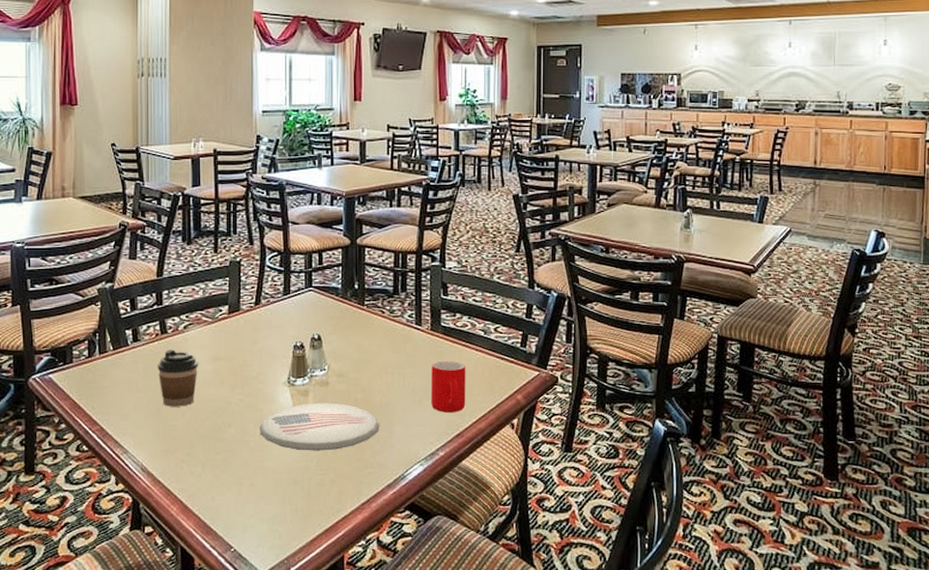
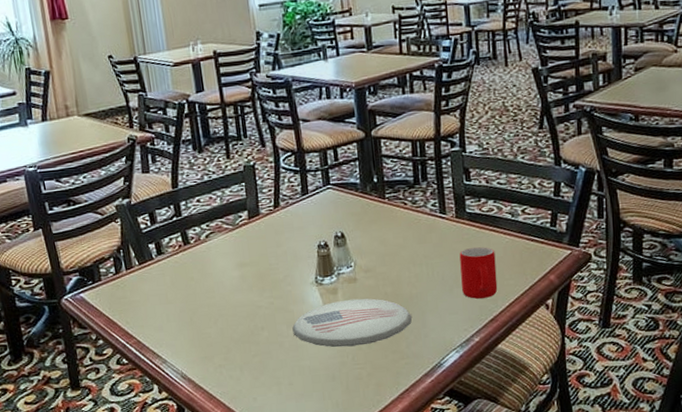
coffee cup: present [157,349,199,407] -> none [184,258,225,316]

